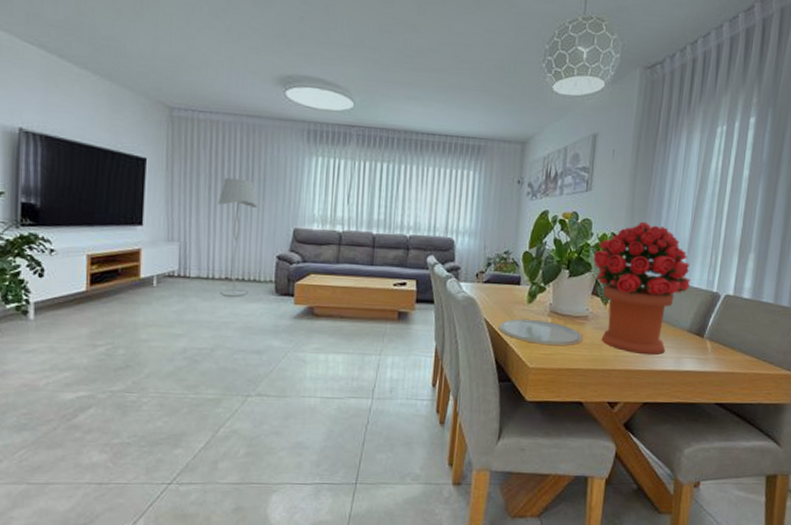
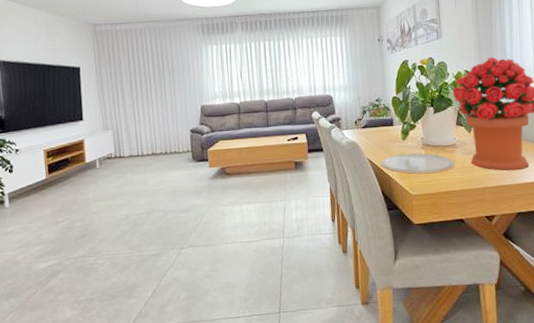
floor lamp: present [217,177,258,298] -> none [138,72,172,170]

